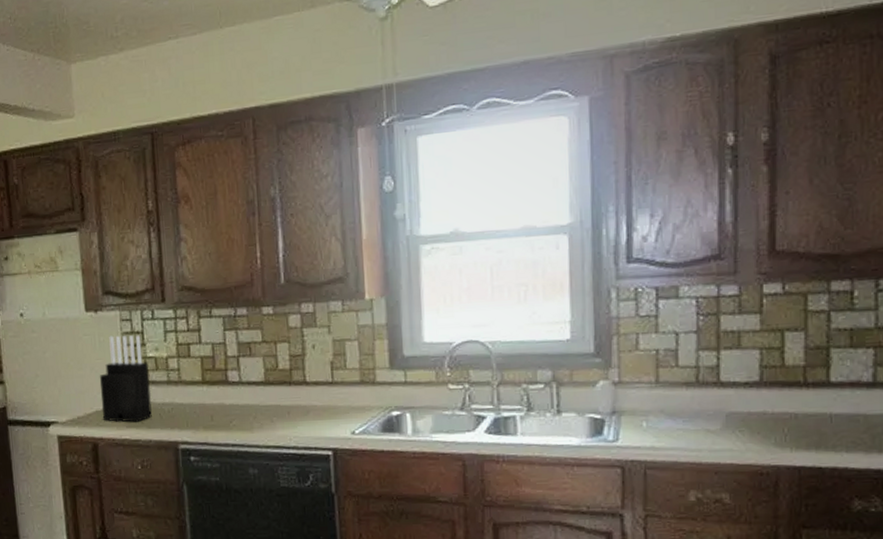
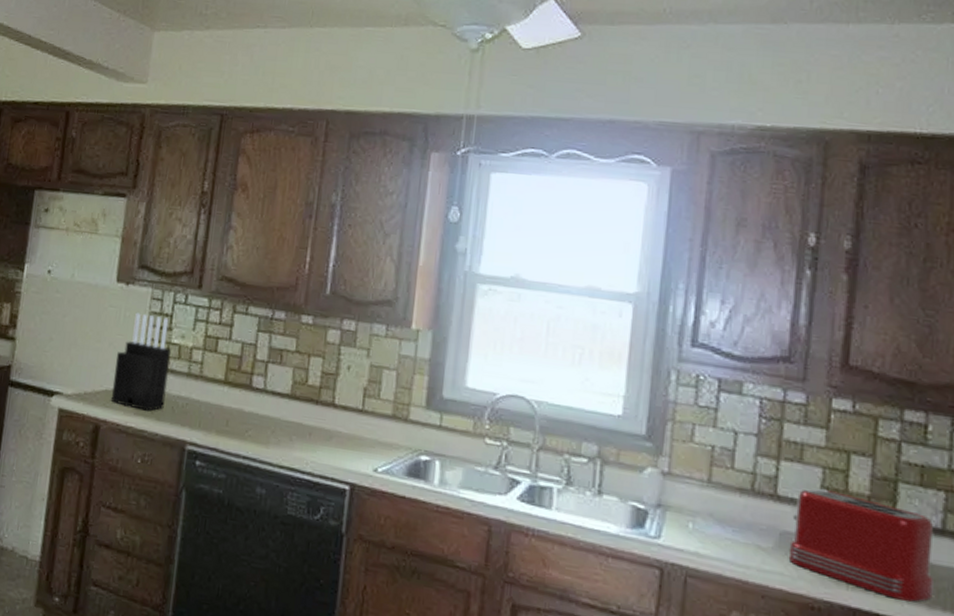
toaster: none [735,367,869,451] -> present [788,488,934,602]

